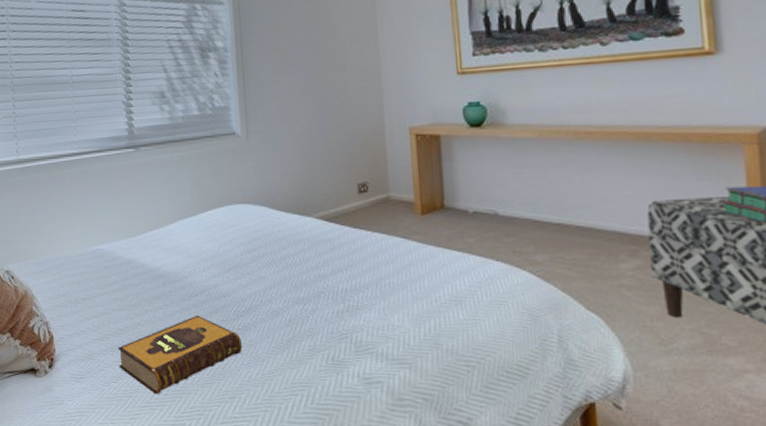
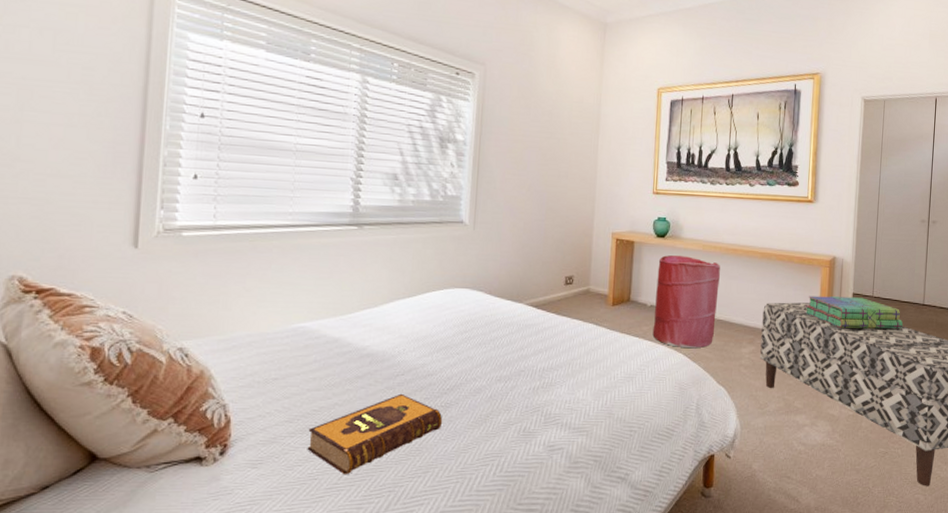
laundry hamper: none [476,147,572,263] -> present [652,255,720,348]

